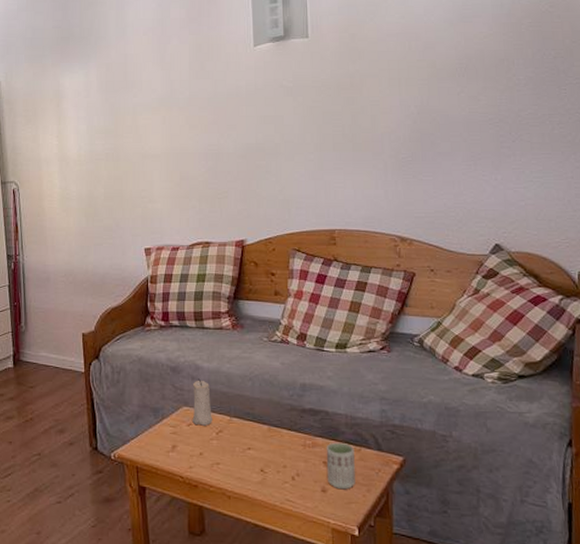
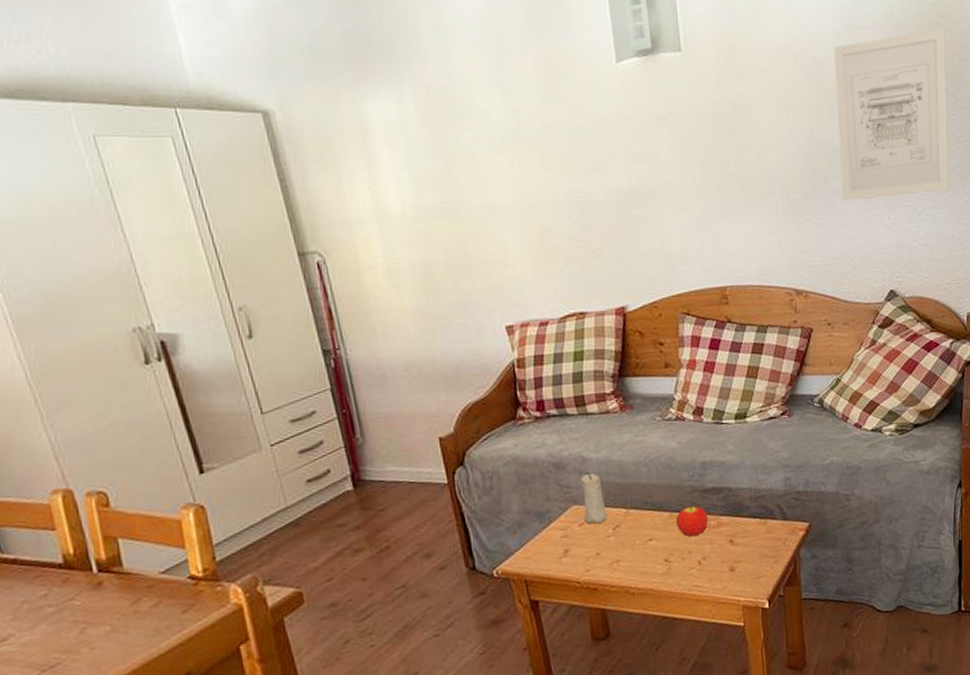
fruit: none [274,423,304,453] -> present [676,505,708,537]
cup: present [326,442,355,490] -> none [731,517,763,566]
wall art: none [445,16,559,161] -> present [834,29,949,201]

